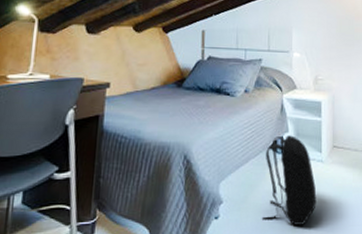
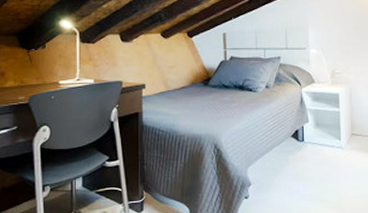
backpack: present [261,135,317,225] -> none [286,125,337,204]

